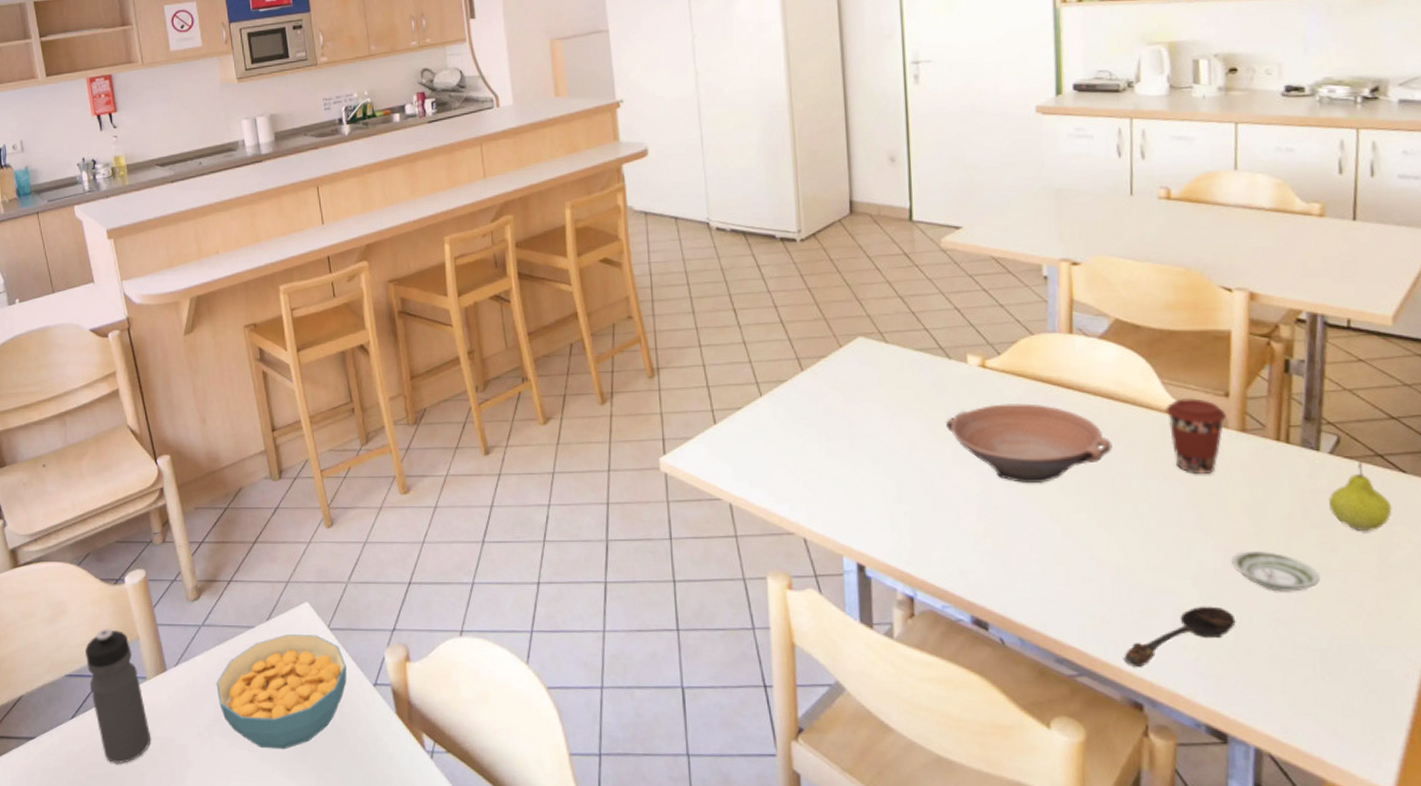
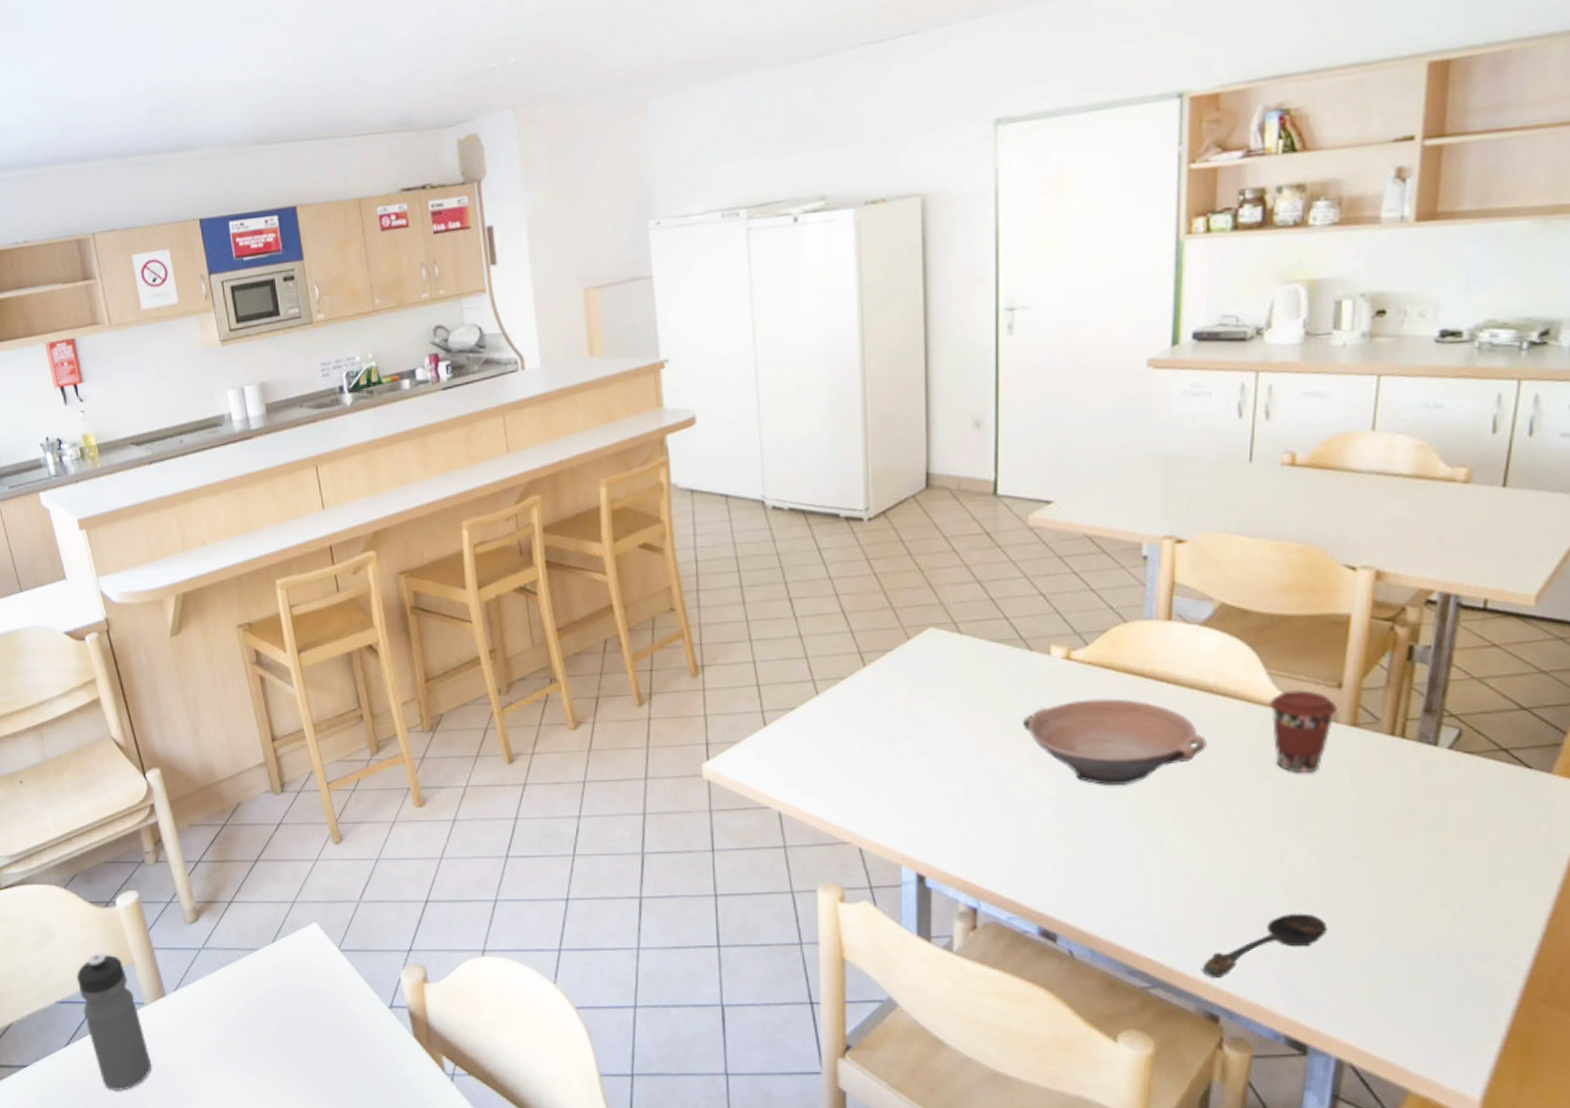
cereal bowl: present [216,634,347,750] -> none [219,956,360,1075]
saucer: present [1232,551,1319,592] -> none [1329,855,1423,897]
fruit: present [1329,461,1392,531] -> none [1443,756,1512,831]

